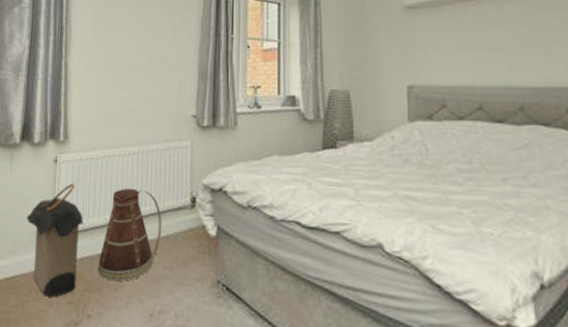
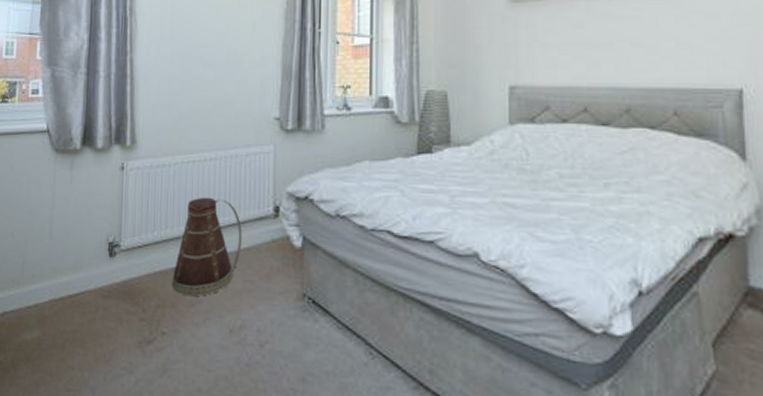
laundry hamper: present [26,183,84,297] -> none [90,192,156,315]

